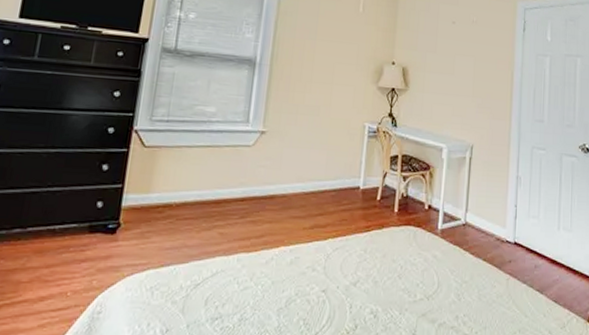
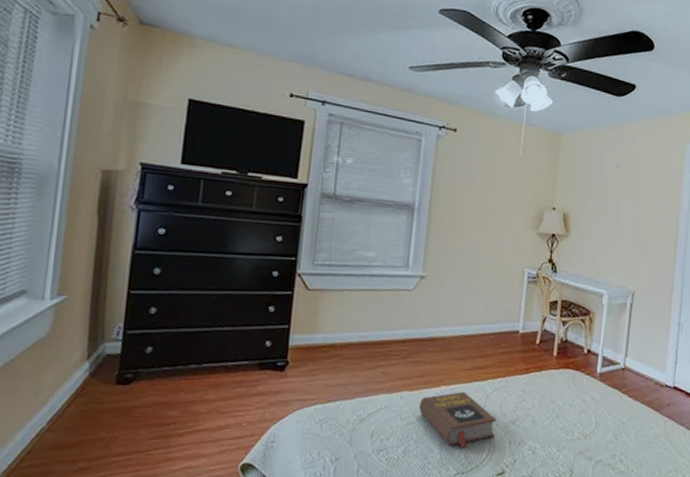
book: none [256,253,338,313] -> present [418,392,497,447]

